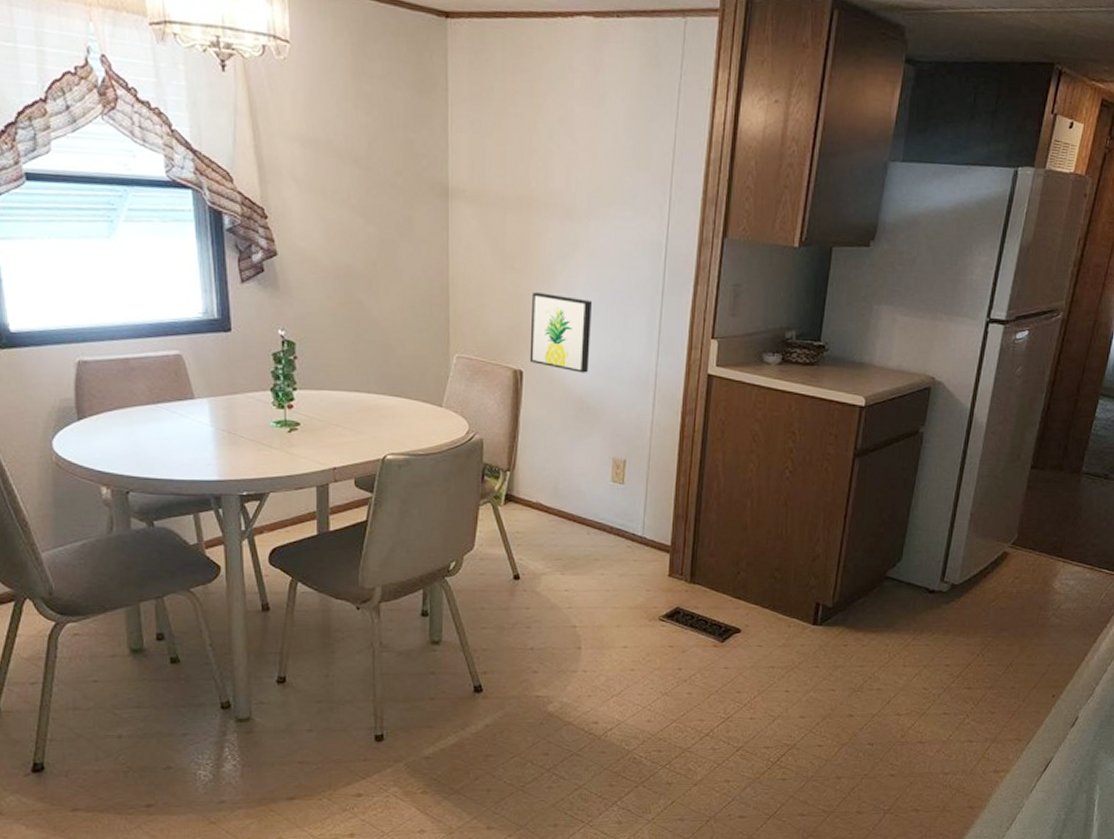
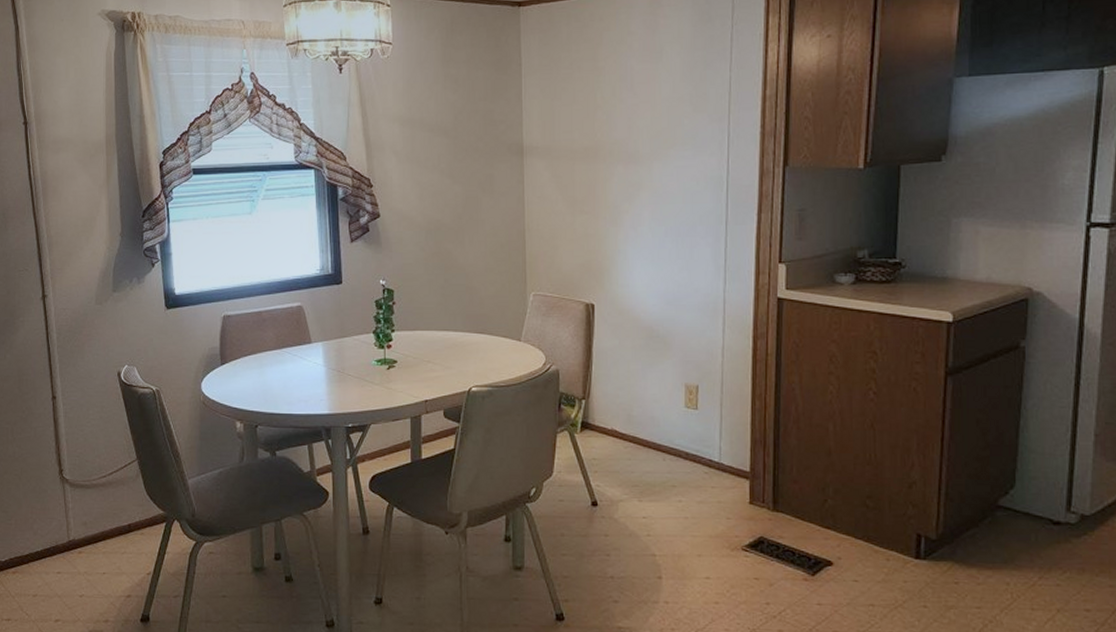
wall art: present [529,292,592,373] -> none [600,231,658,303]

